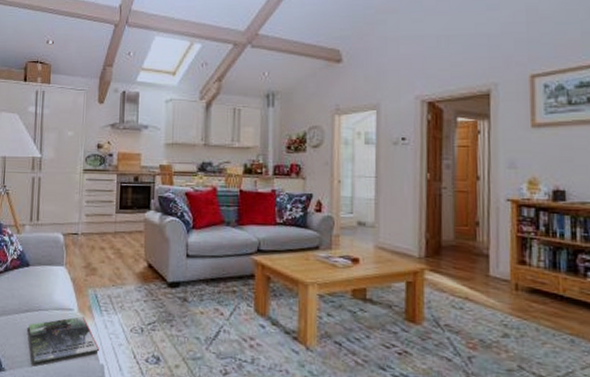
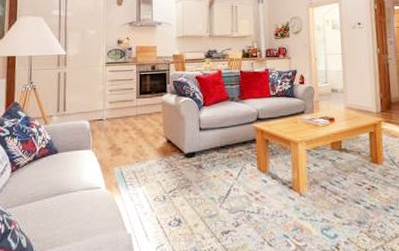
magazine: present [28,316,100,364] -> none [59,193,127,242]

